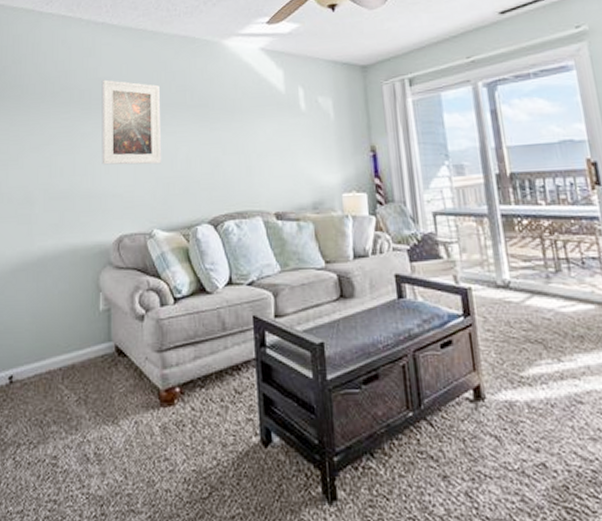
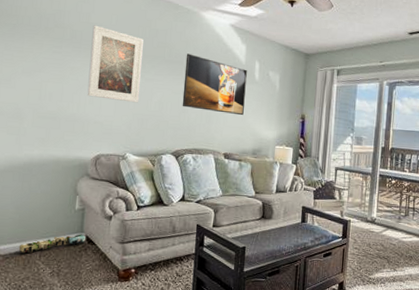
toy train: none [37,343,114,376] -> present [18,234,85,254]
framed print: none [211,92,293,161] -> present [182,53,247,116]

